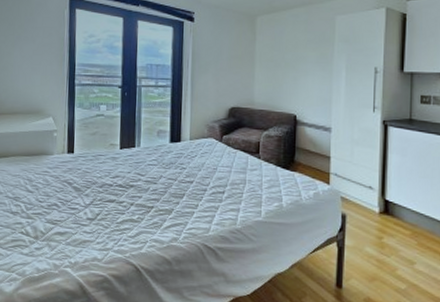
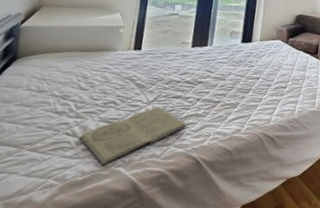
book: none [31,210,123,266] -> present [79,107,187,167]

